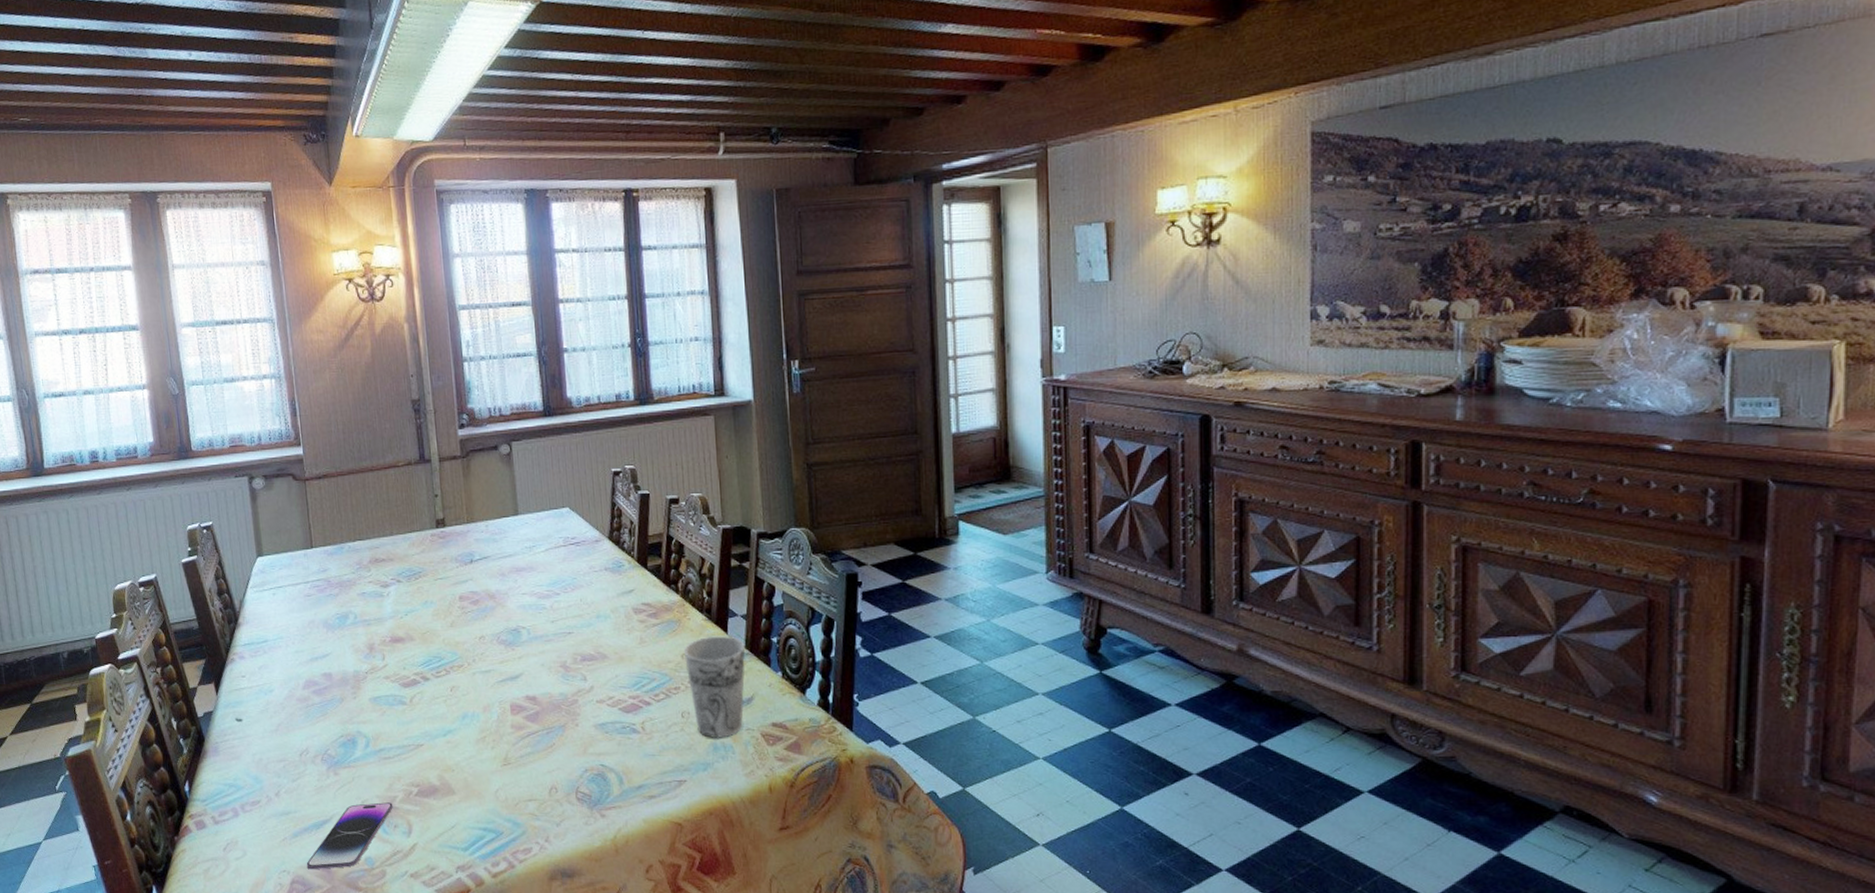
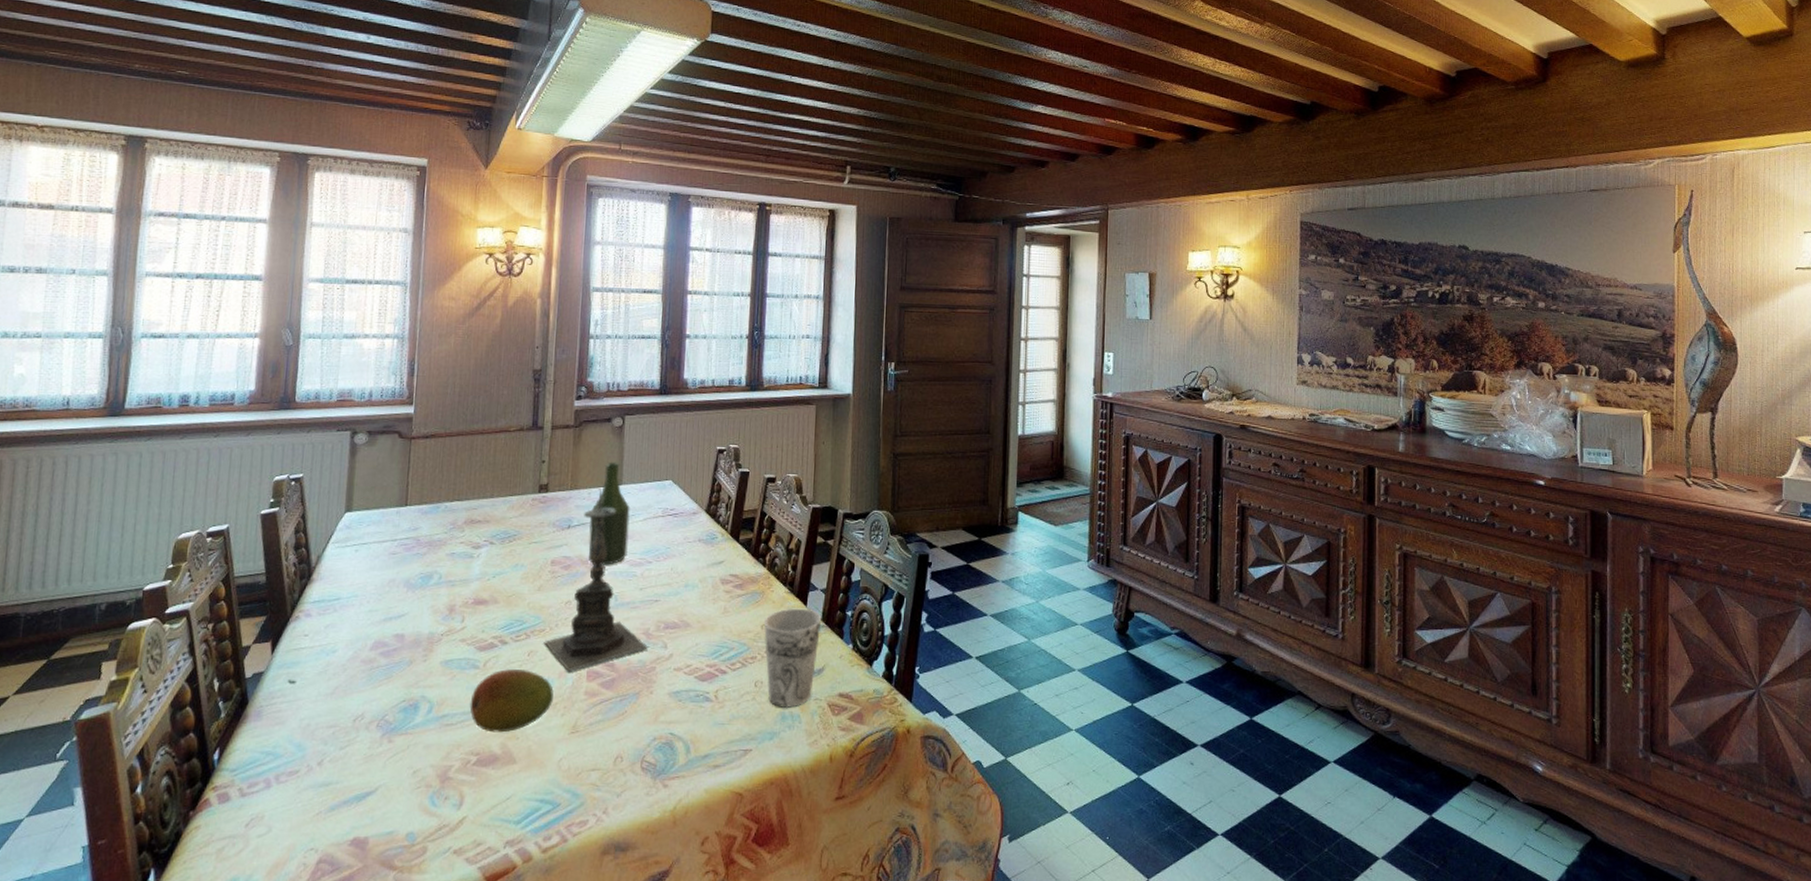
smartphone: present [306,802,393,870] -> none [338,772,447,847]
fruit: none [403,705,482,765] -> present [469,669,554,733]
candle holder: none [464,520,567,706] -> present [543,489,648,672]
bottle: none [490,491,534,599] -> present [588,461,630,565]

